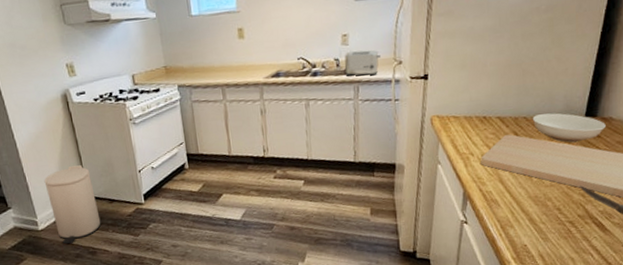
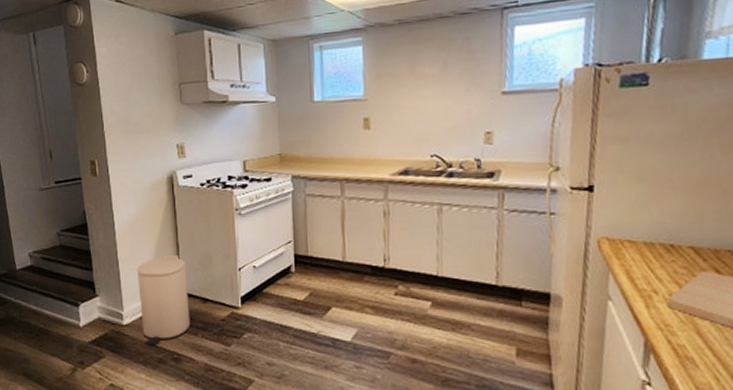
toaster: present [344,50,381,77] -> none [486,151,532,182]

